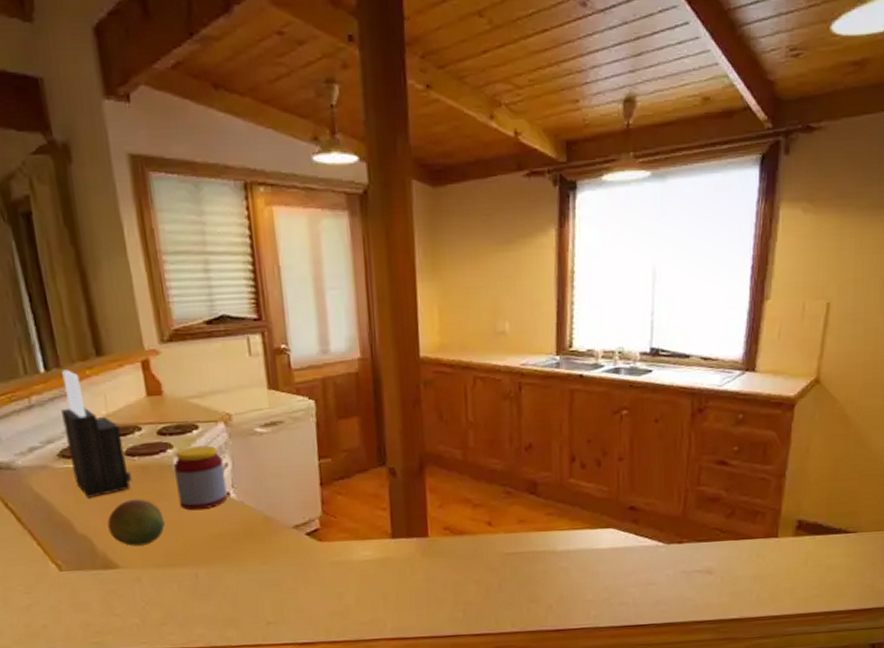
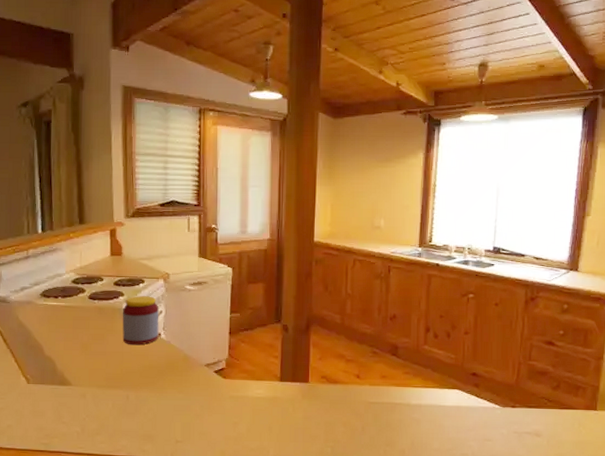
knife block: present [61,369,132,498] -> none [48,232,91,329]
fruit: present [107,499,165,546] -> none [68,332,110,369]

